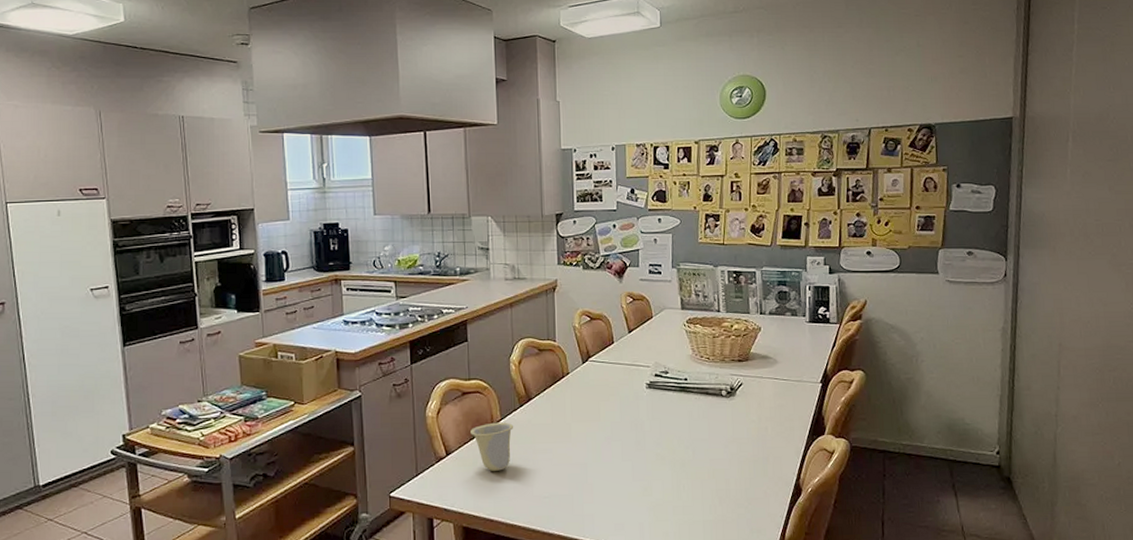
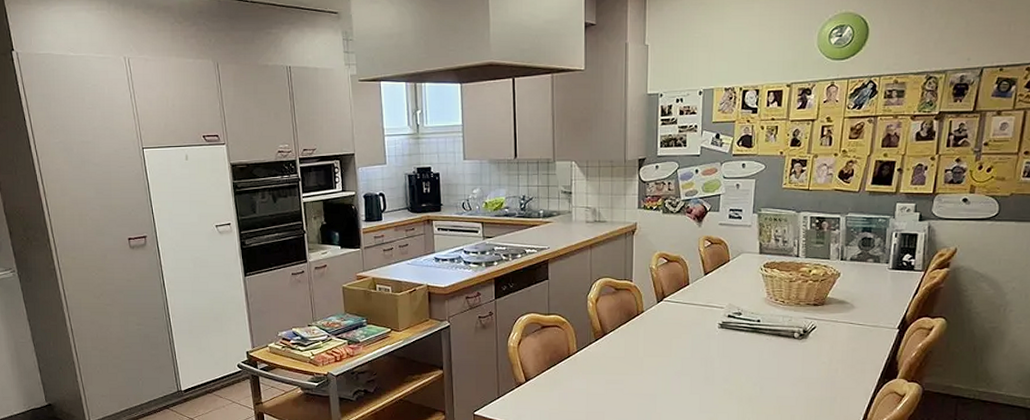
cup: present [470,422,514,471] -> none [548,354,589,397]

